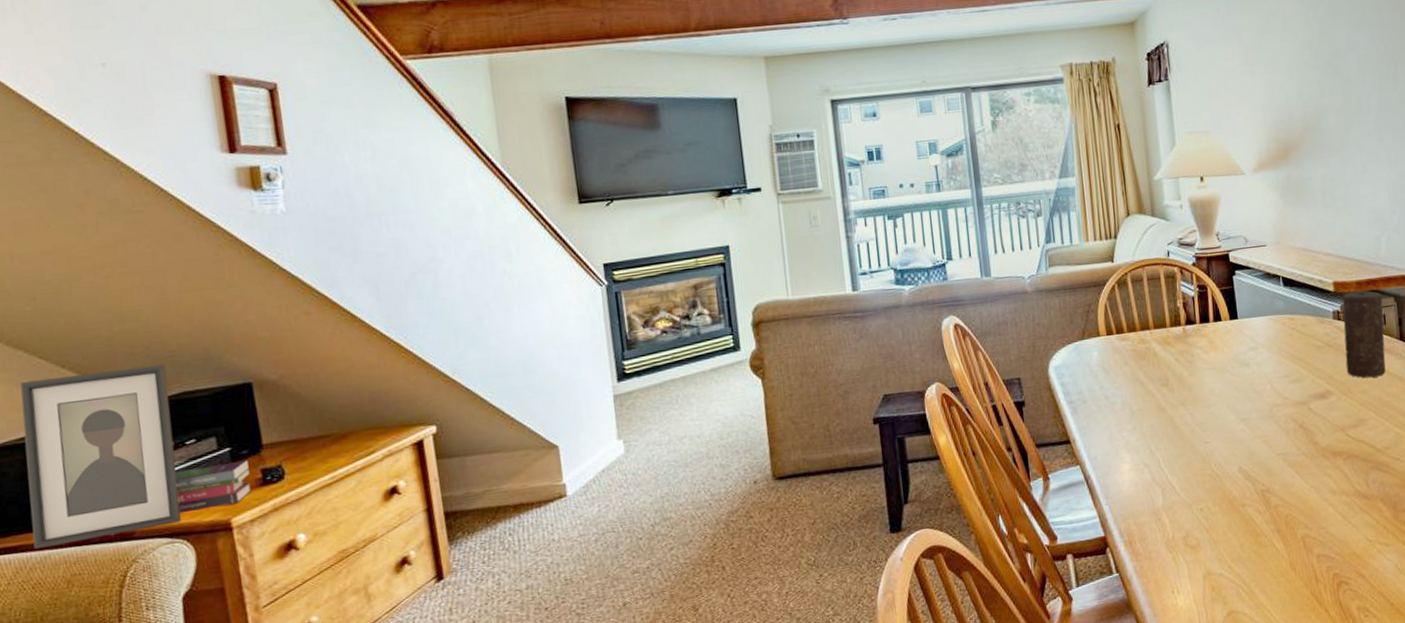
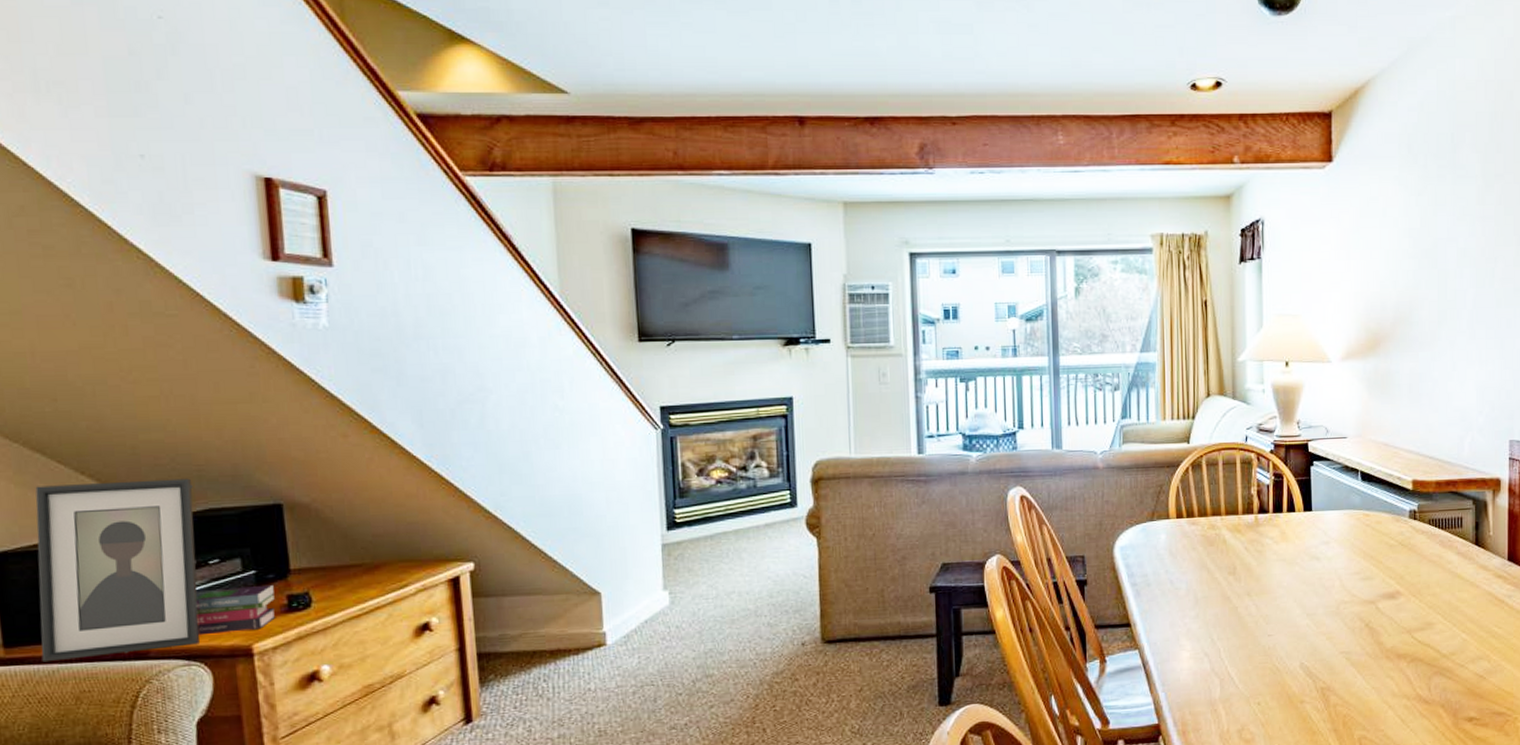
candle: present [1342,291,1386,378] -> none [1418,491,1461,581]

